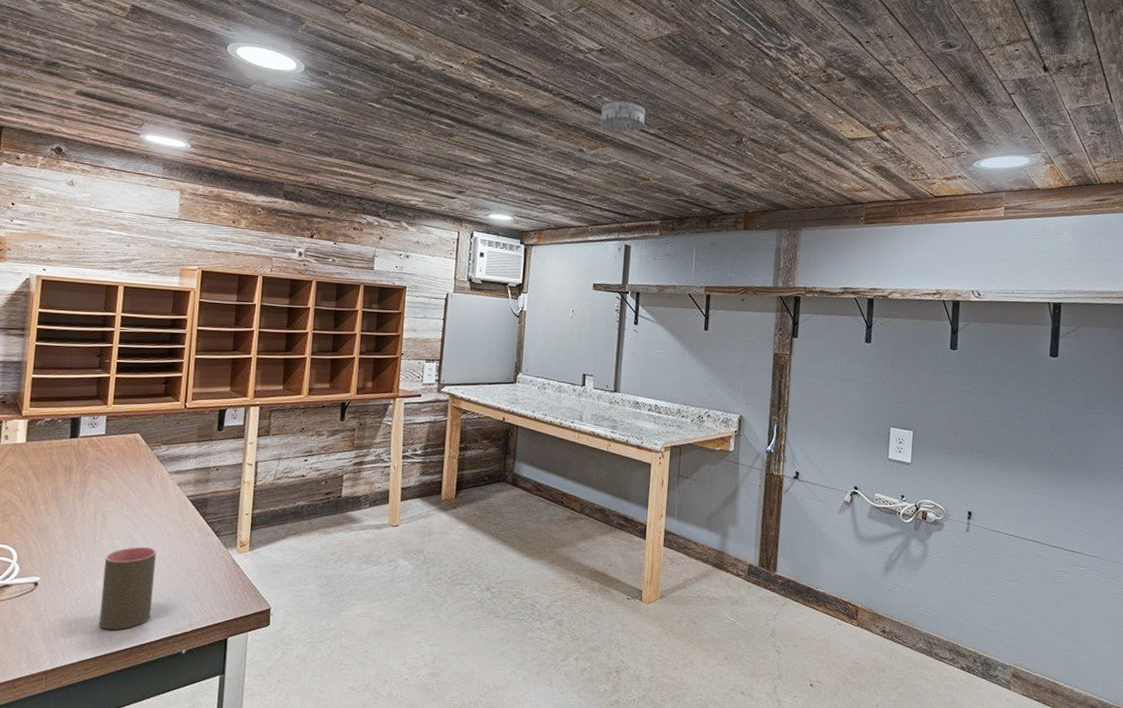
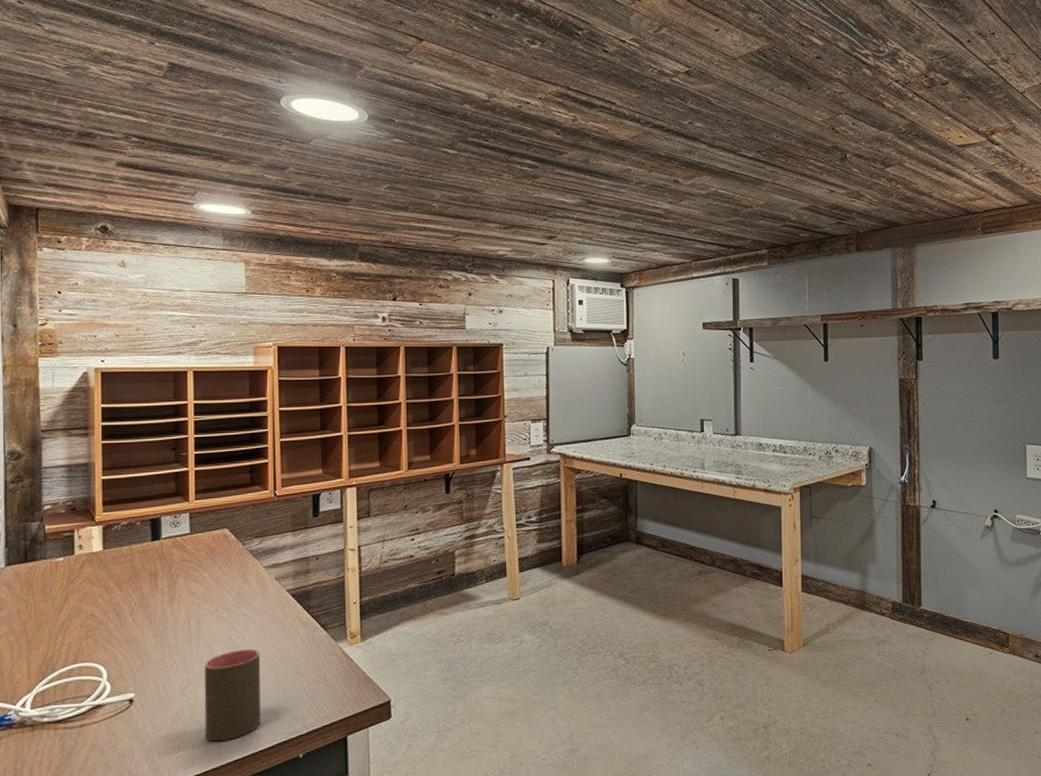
smoke detector: present [600,101,645,132] -> none [694,125,741,158]

